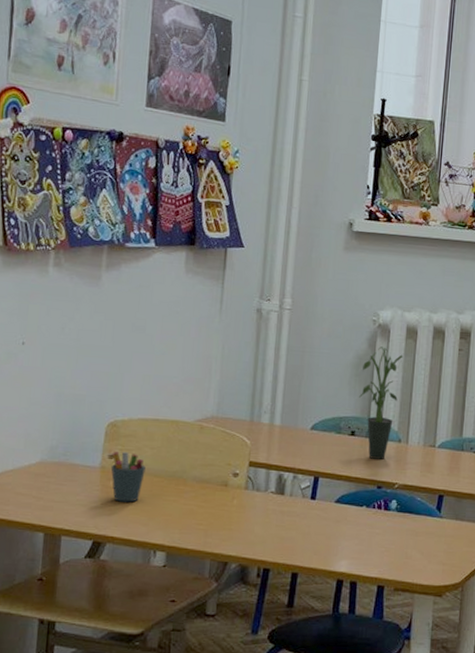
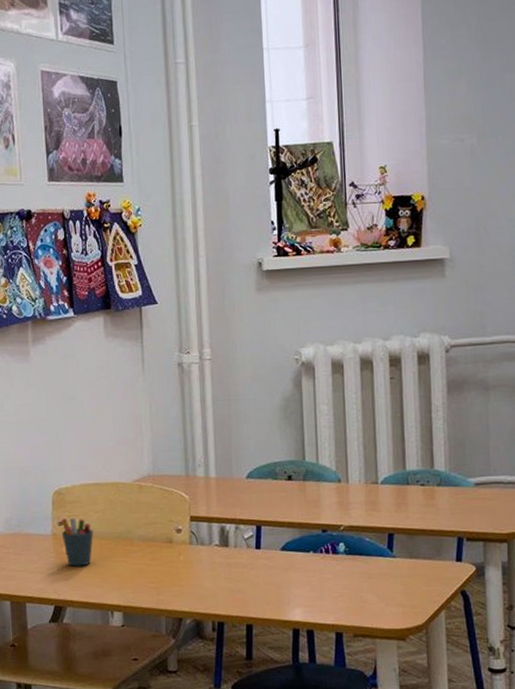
potted plant: present [359,346,403,460] -> none [291,385,332,502]

